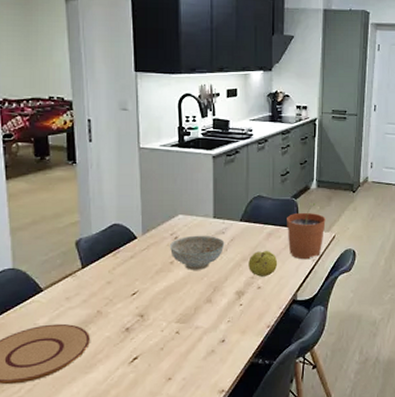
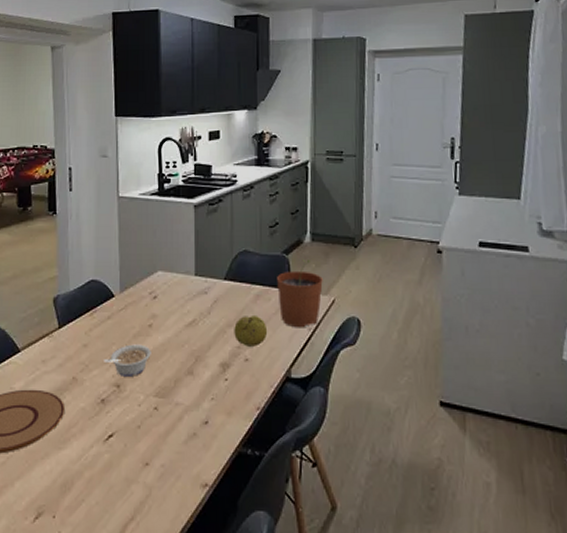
legume: none [128,279,173,307] -> present [104,344,151,376]
decorative bowl: present [169,235,225,270] -> none [147,295,208,335]

